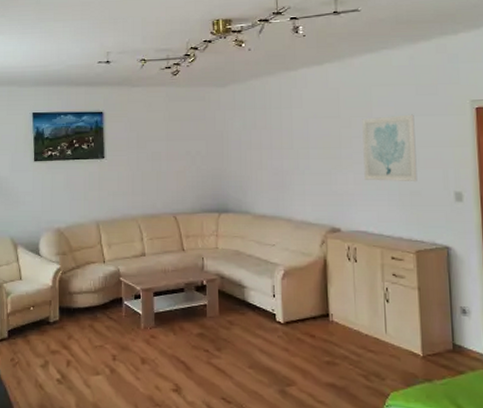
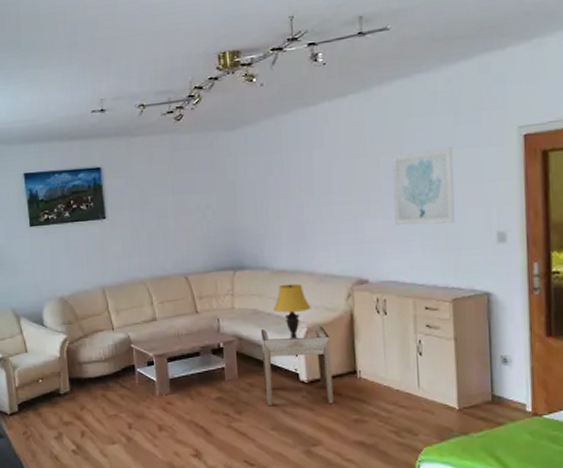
side table: none [241,269,307,344] -> present [260,326,334,405]
table lamp: none [253,228,288,281] -> present [272,283,311,340]

